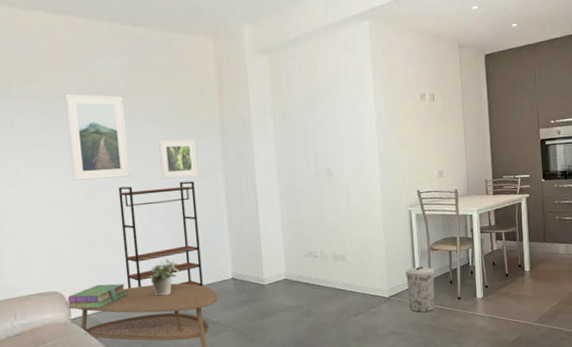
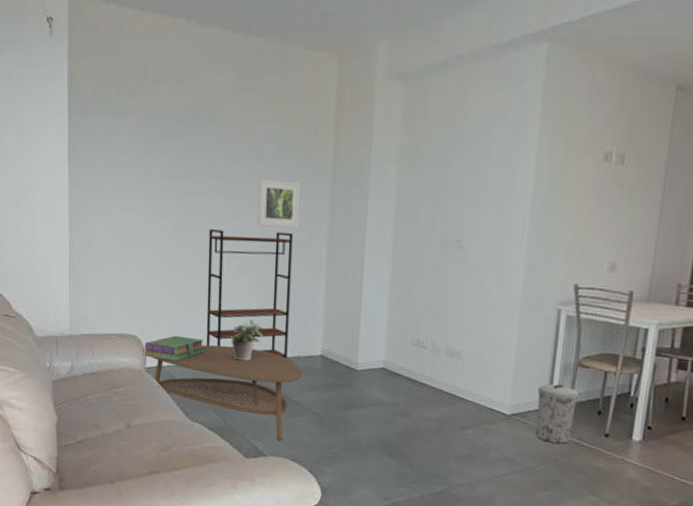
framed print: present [65,93,130,181] -> none [163,113,226,218]

